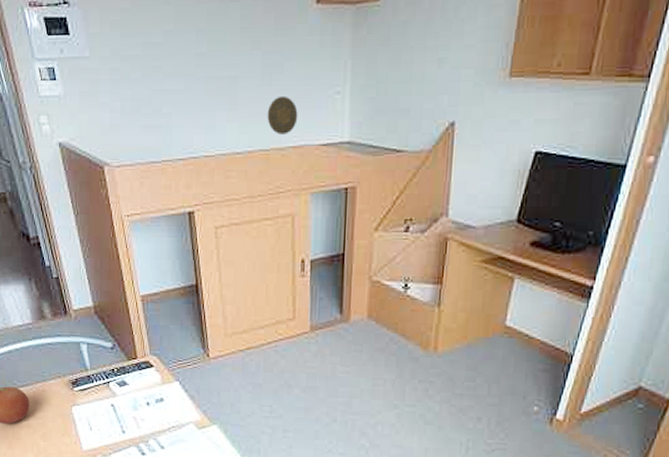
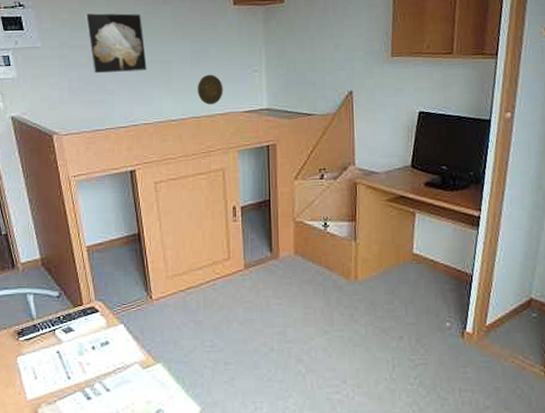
wall art: none [139,13,210,91] -> present [85,13,147,73]

